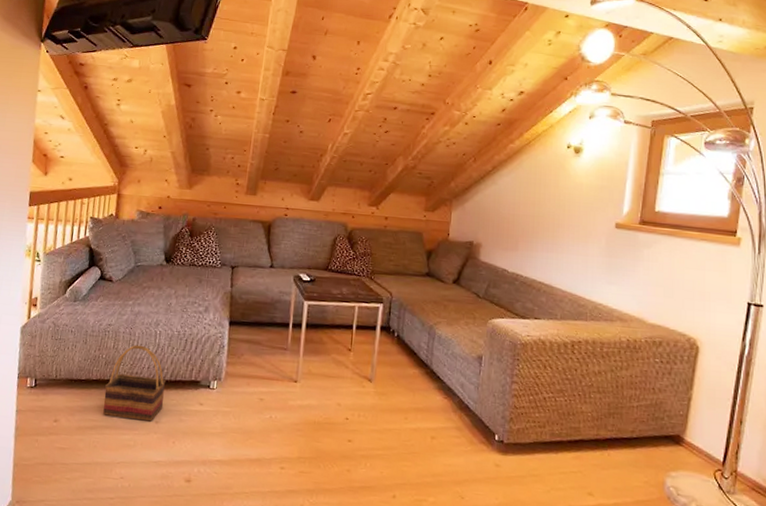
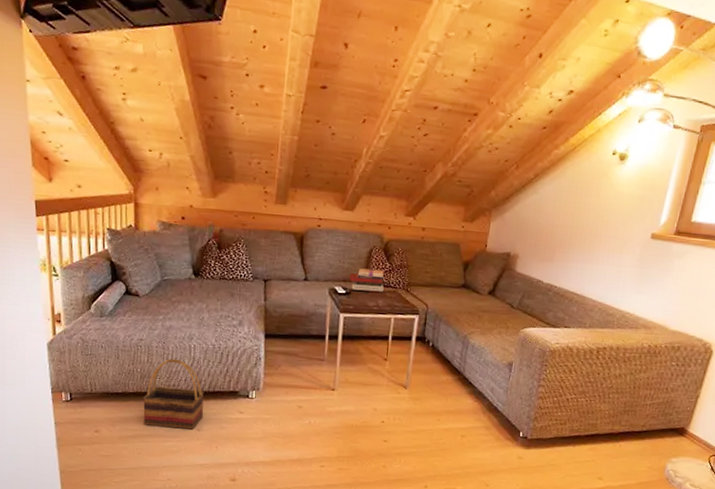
books: none [314,256,349,281] -> present [349,268,385,293]

